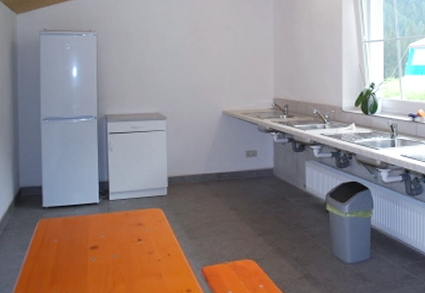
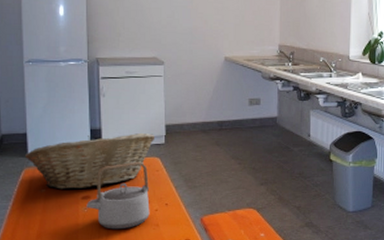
fruit basket: none [39,184,158,240] -> present [24,132,155,190]
teapot: none [95,212,153,279] -> present [86,161,150,230]

